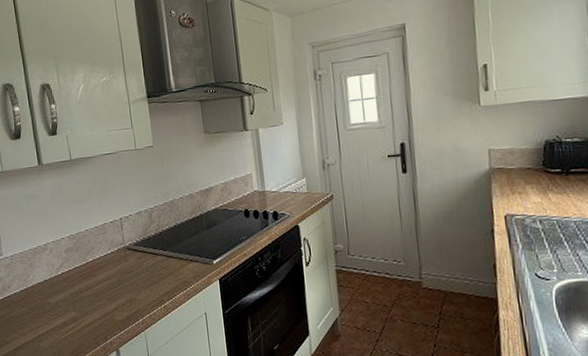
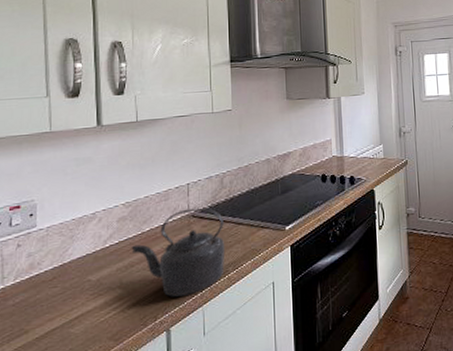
kettle: none [79,241,160,321] -> present [131,207,225,297]

